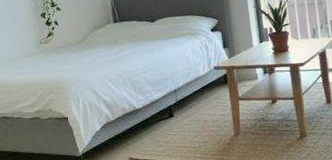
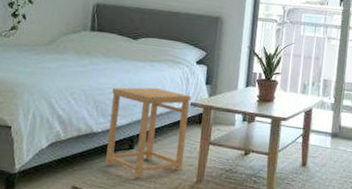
side table: none [143,60,220,141] -> present [105,87,192,178]

